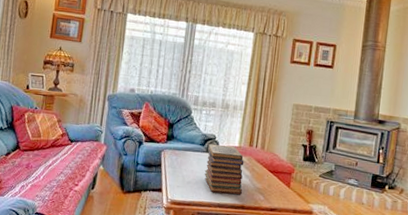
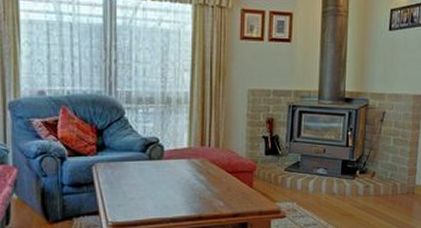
book stack: present [204,144,244,195] -> none [149,148,199,207]

